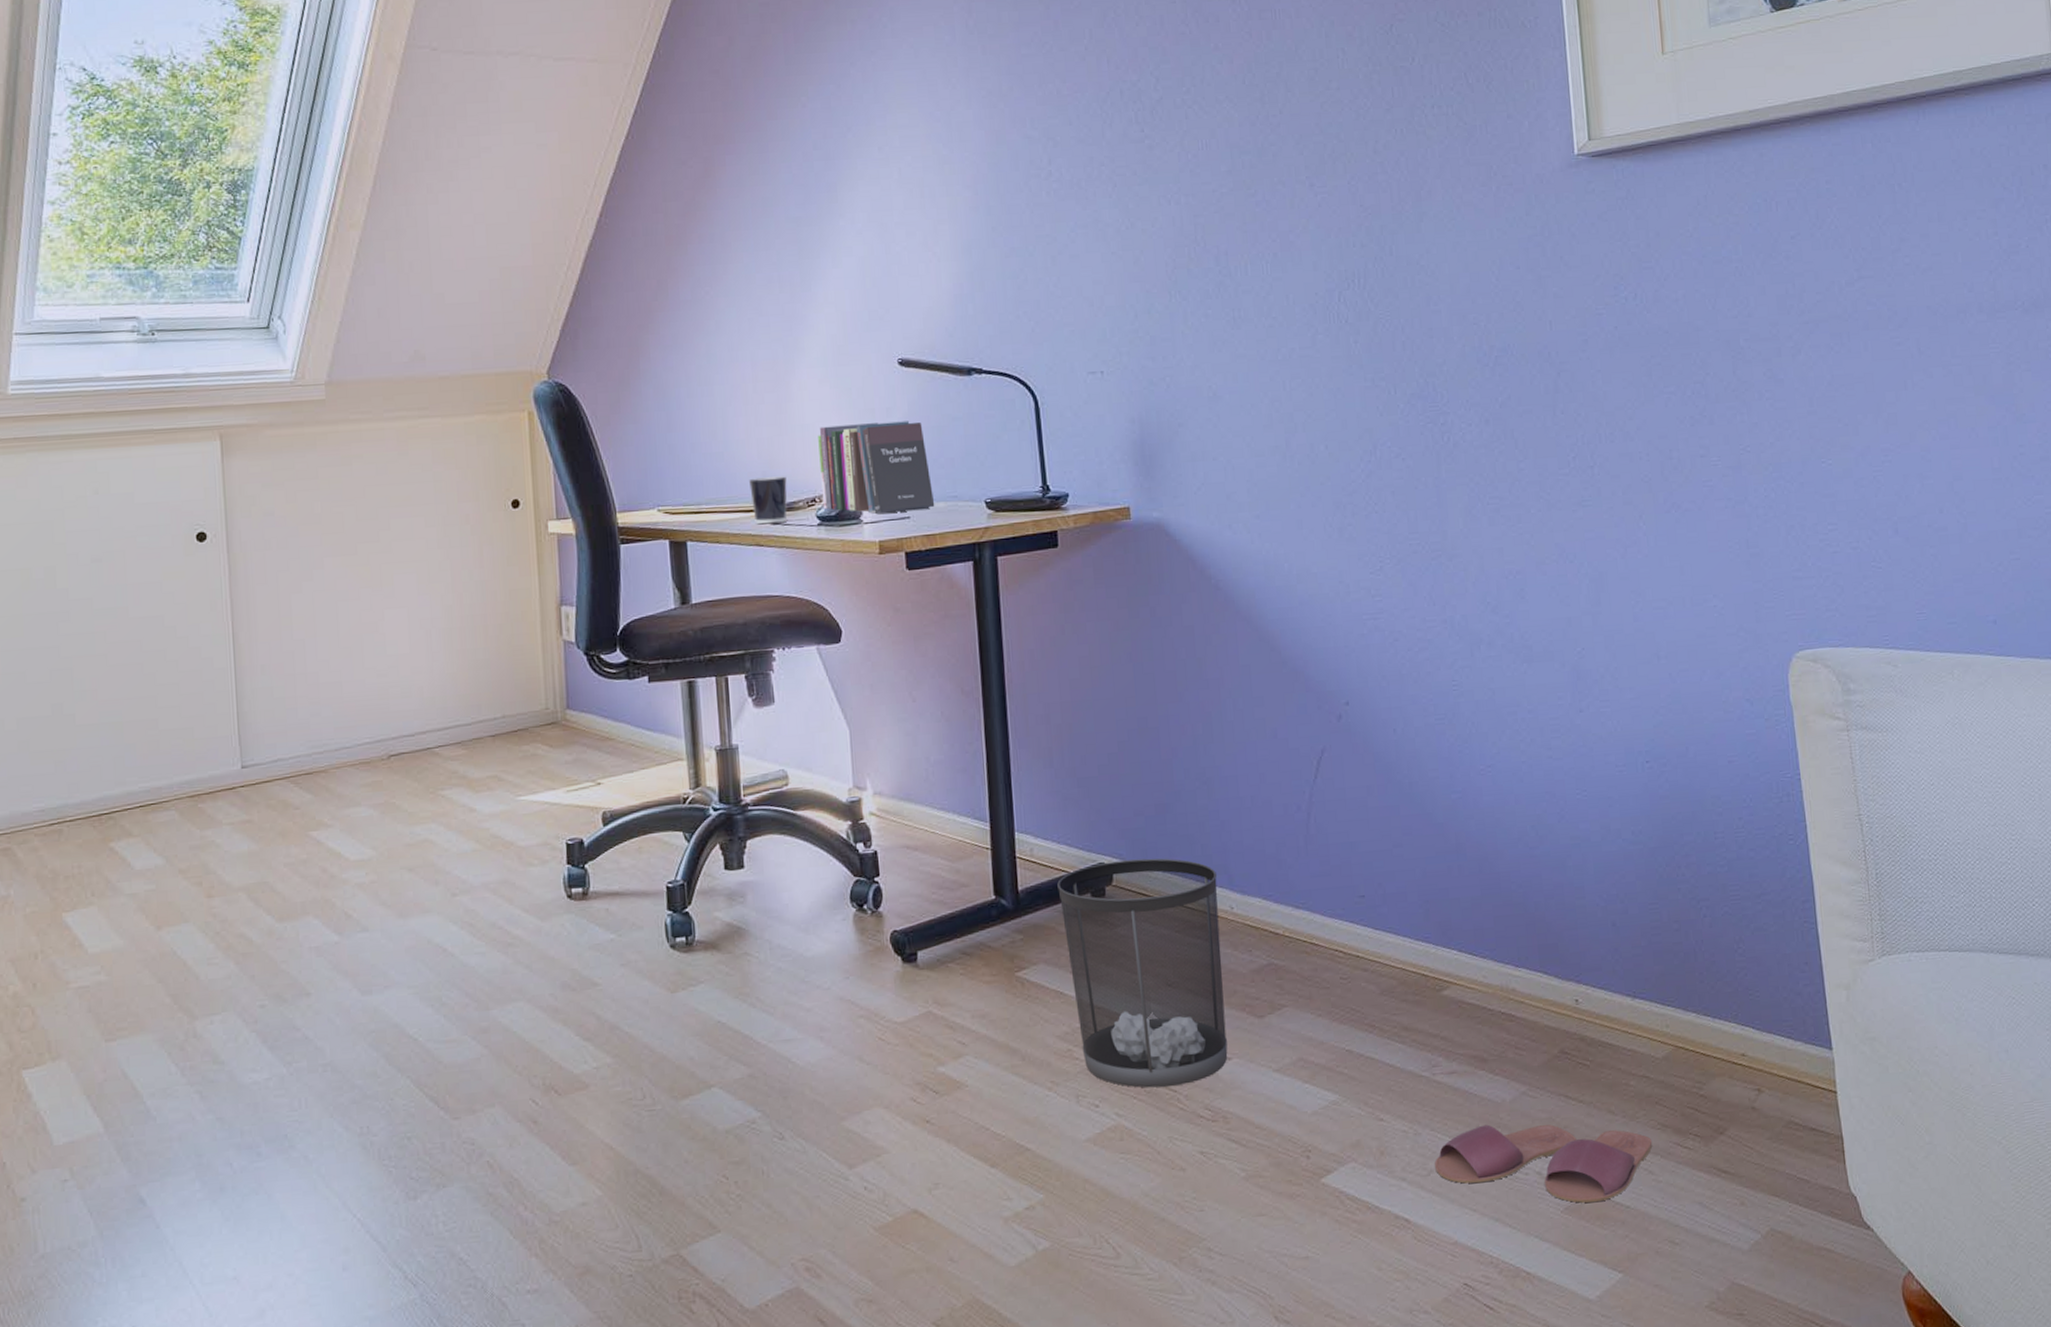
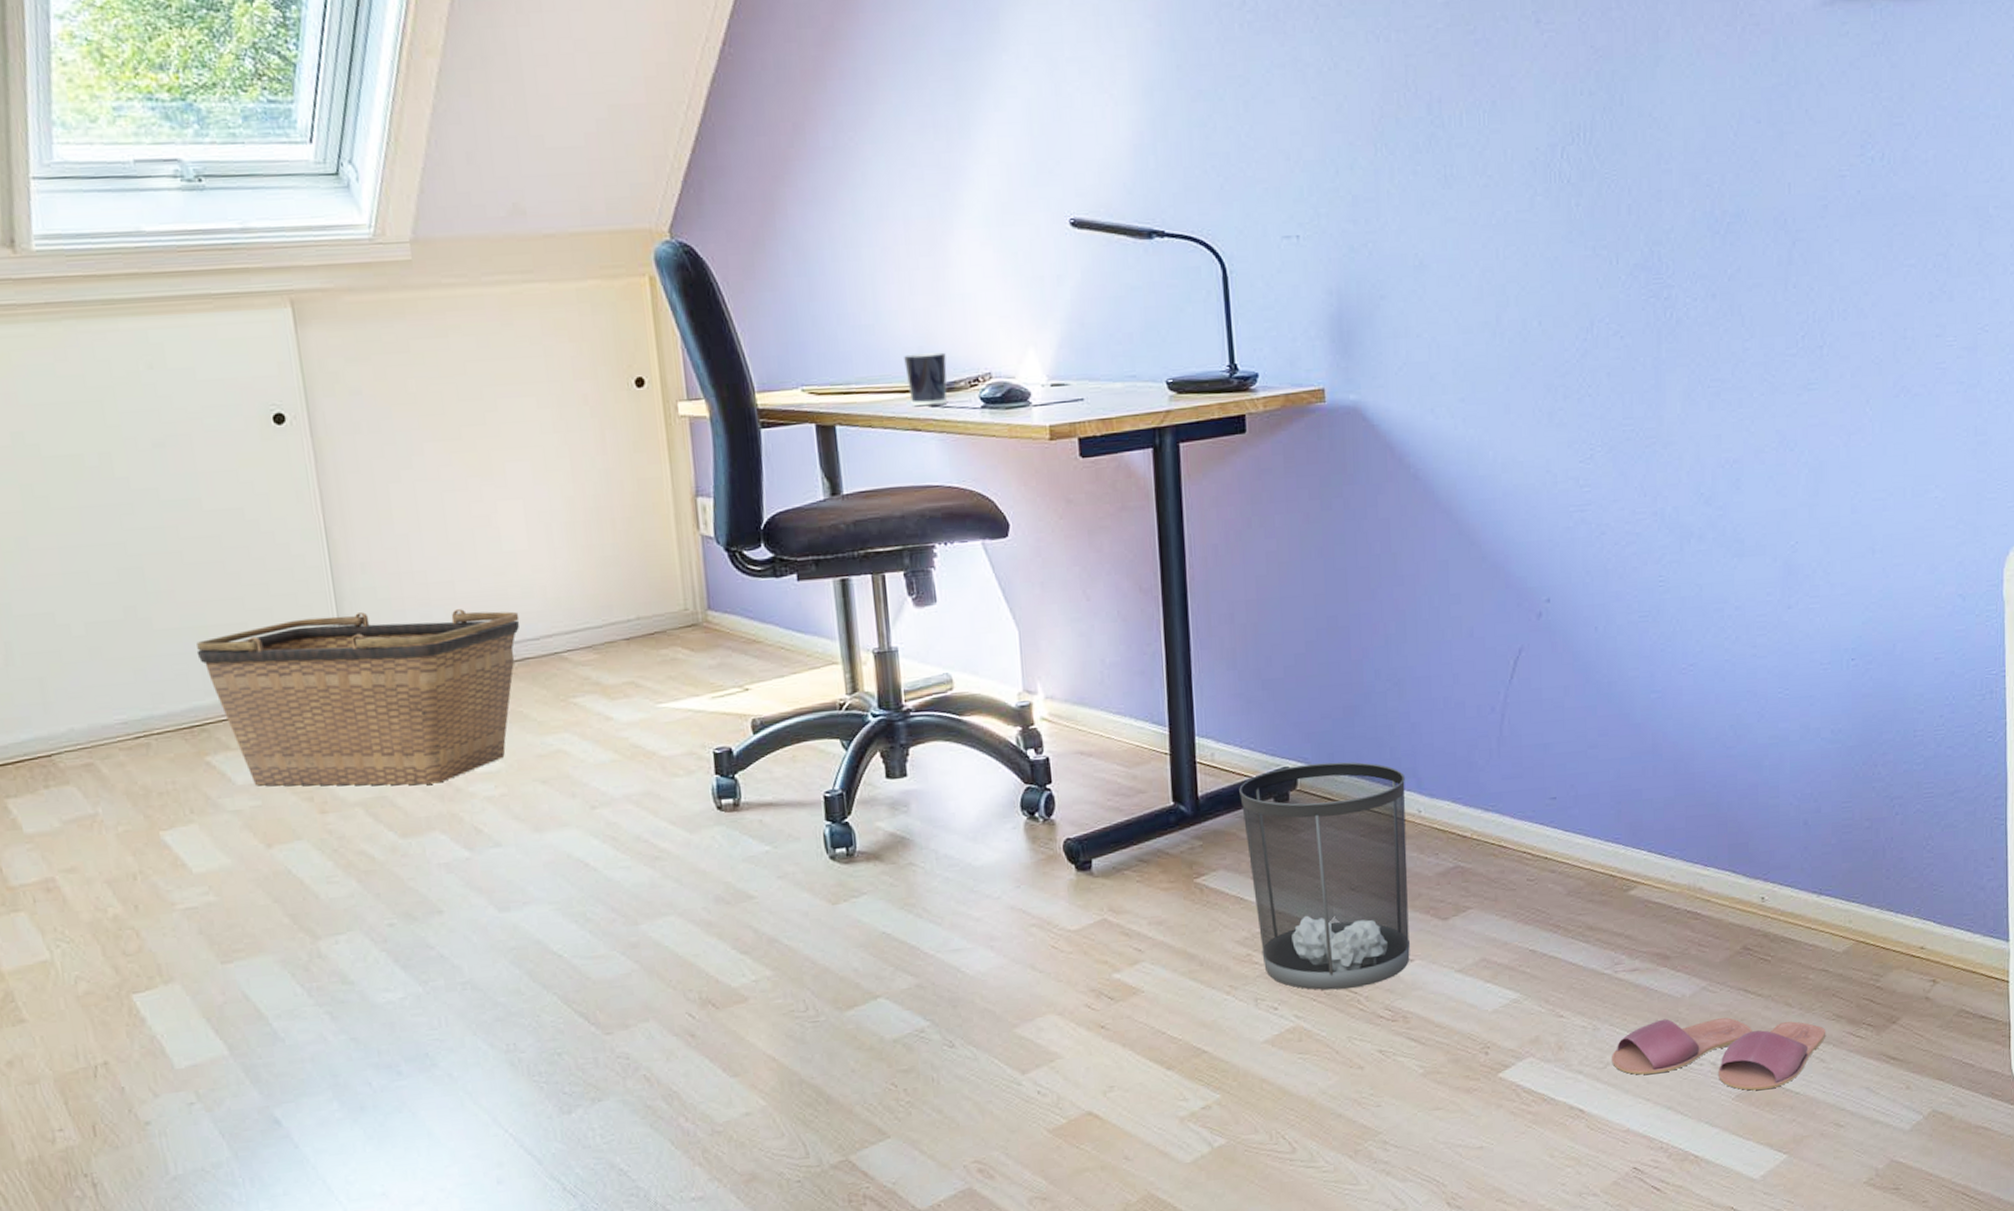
bicycle basket: none [111,707,398,872] -> present [196,609,520,786]
books: present [818,421,935,515] -> none [980,290,1111,396]

